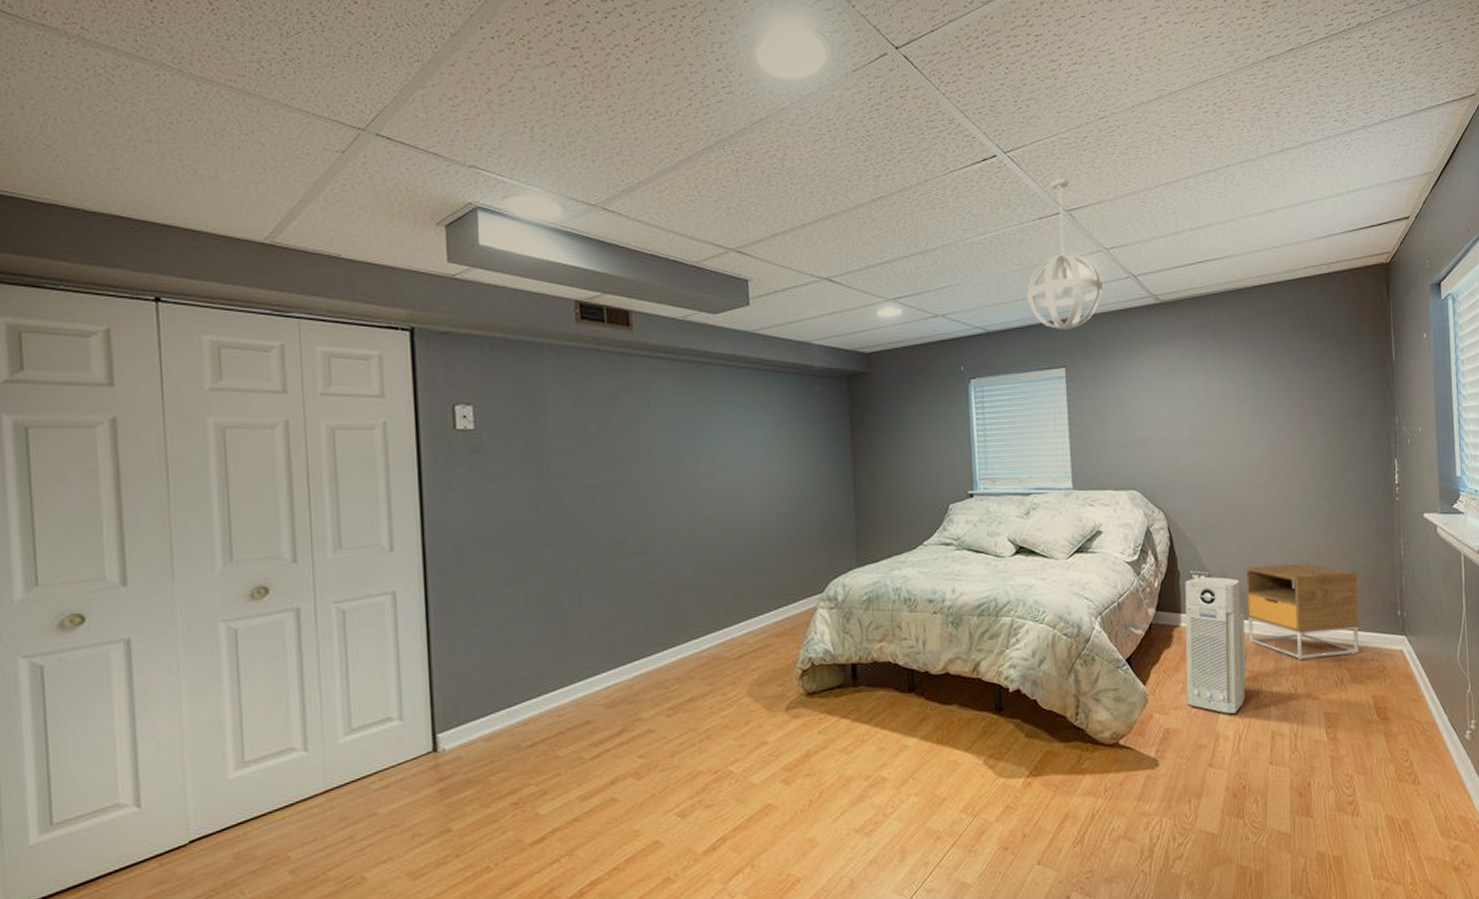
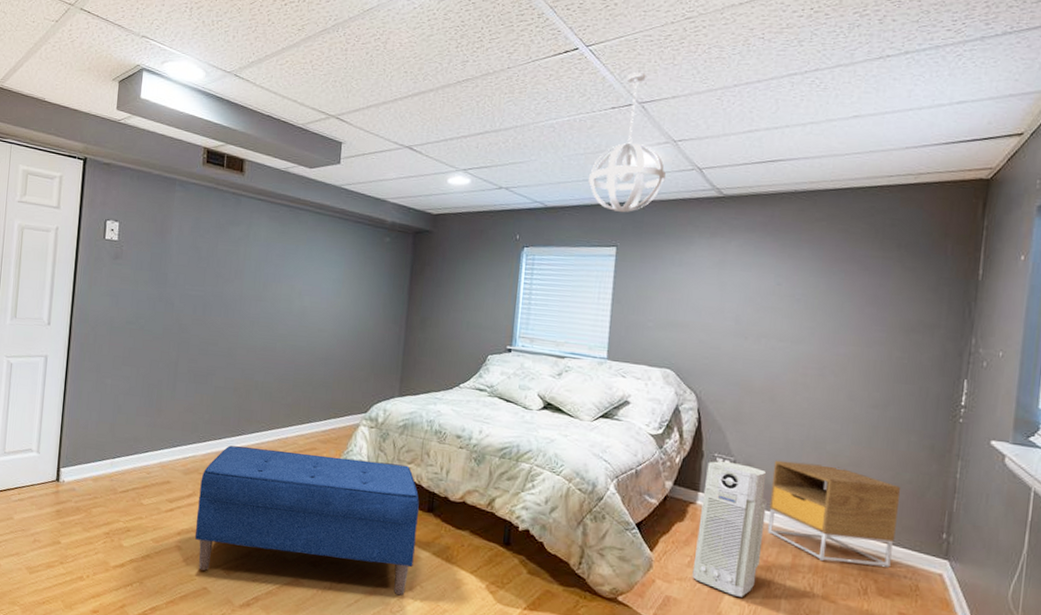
bench: none [631,644,901,821] -> present [195,445,419,596]

